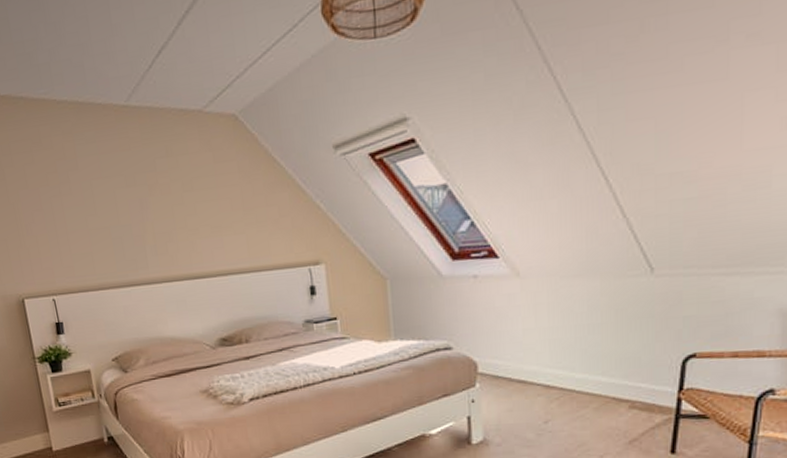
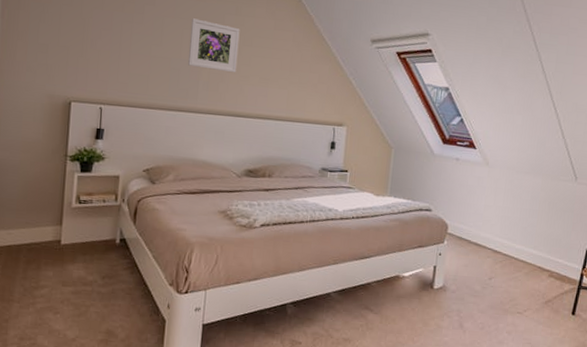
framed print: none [121,172,183,231] -> present [188,18,240,73]

